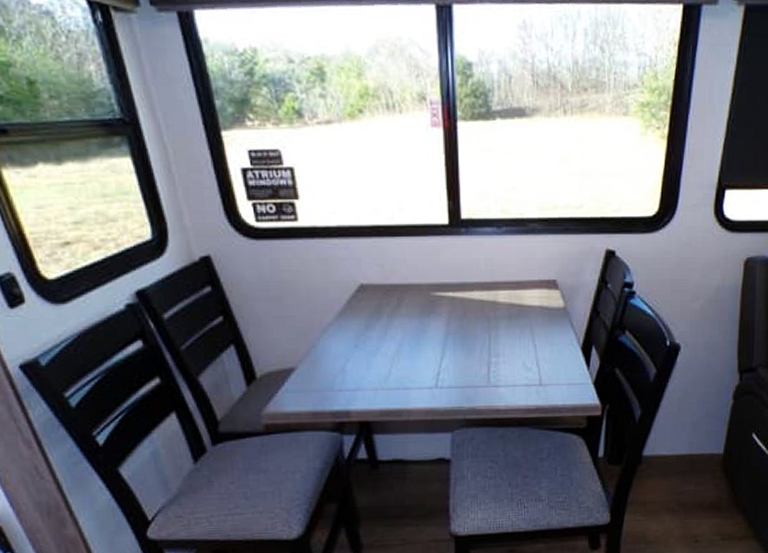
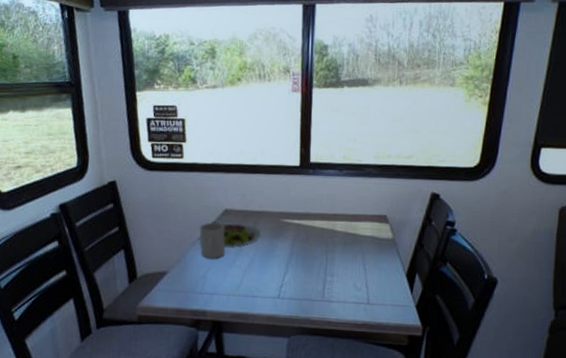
cup: none [330,302,367,348] -> present [199,222,226,259]
salad plate: none [344,299,407,331] -> present [211,220,260,247]

